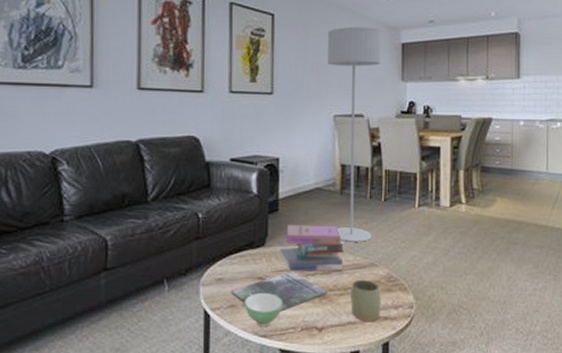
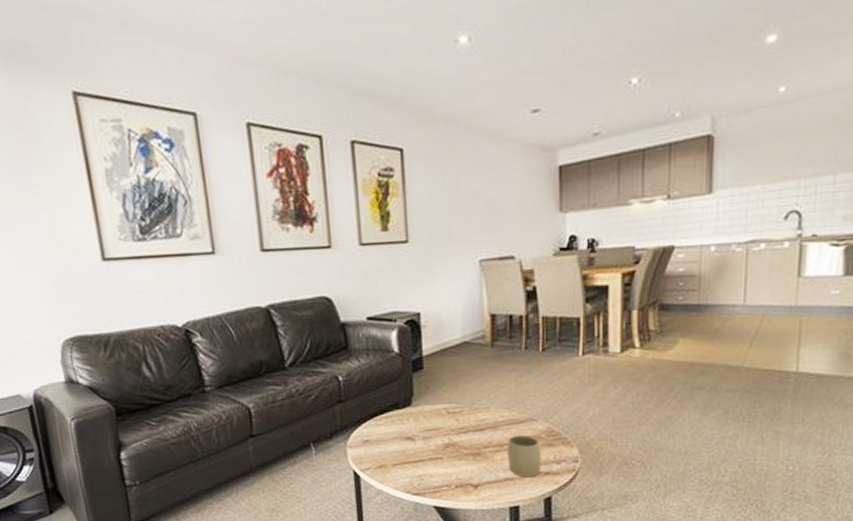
magazine: present [232,270,327,312] -> none [380,429,482,470]
bowl: present [243,292,284,327] -> none [393,451,435,486]
books: present [279,225,344,271] -> none [427,380,498,429]
floor lamp: present [327,26,382,242] -> none [467,150,534,397]

